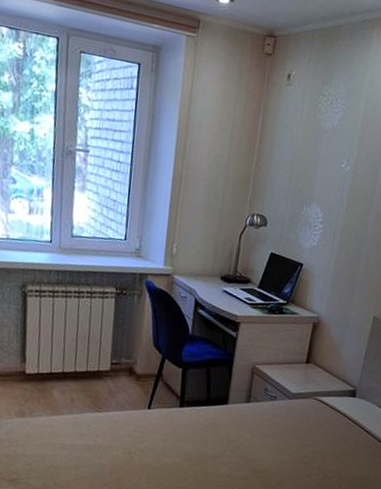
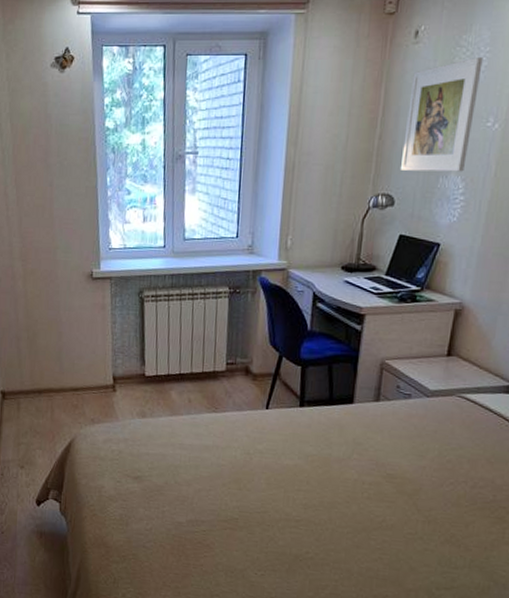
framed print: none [272,107,340,204] -> present [400,56,483,172]

